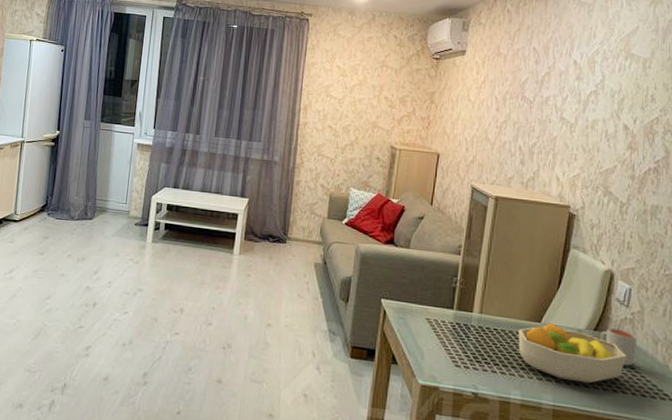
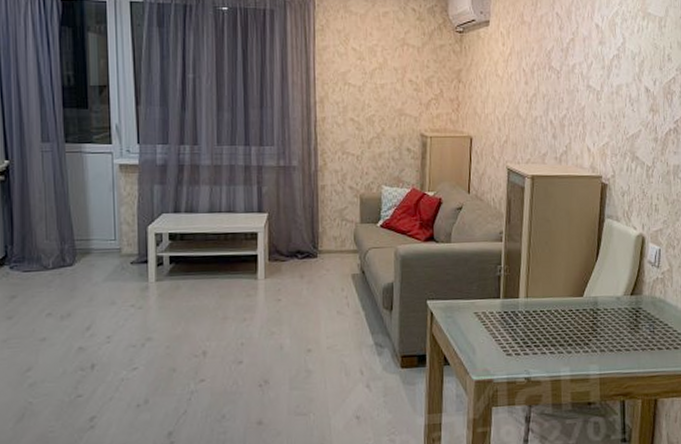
fruit bowl: present [518,323,626,384] -> none [563,295,660,348]
mug: present [599,328,636,366] -> none [636,290,668,324]

